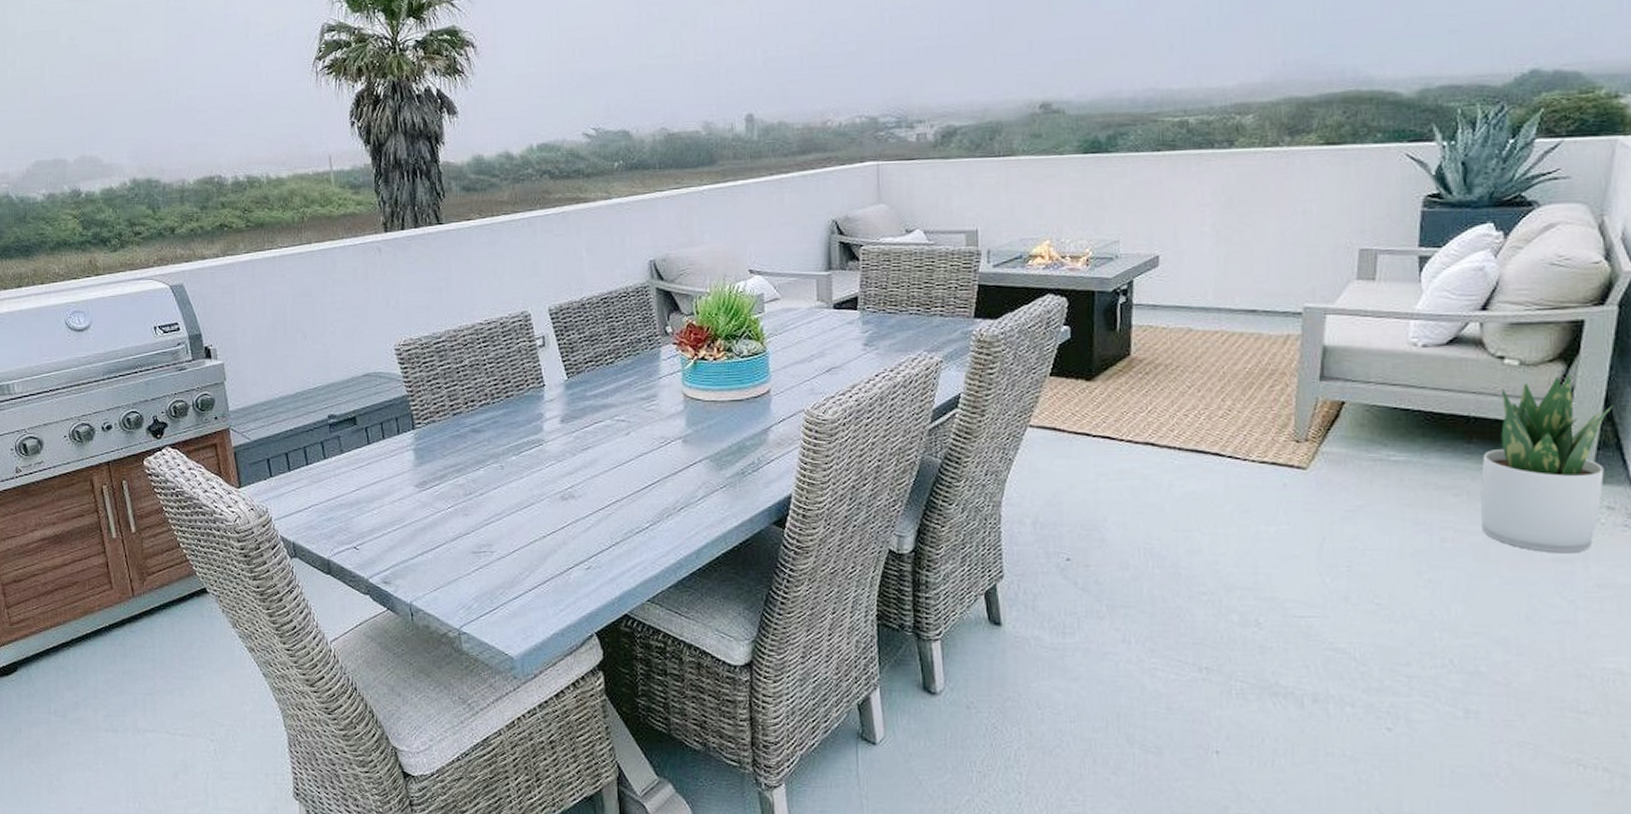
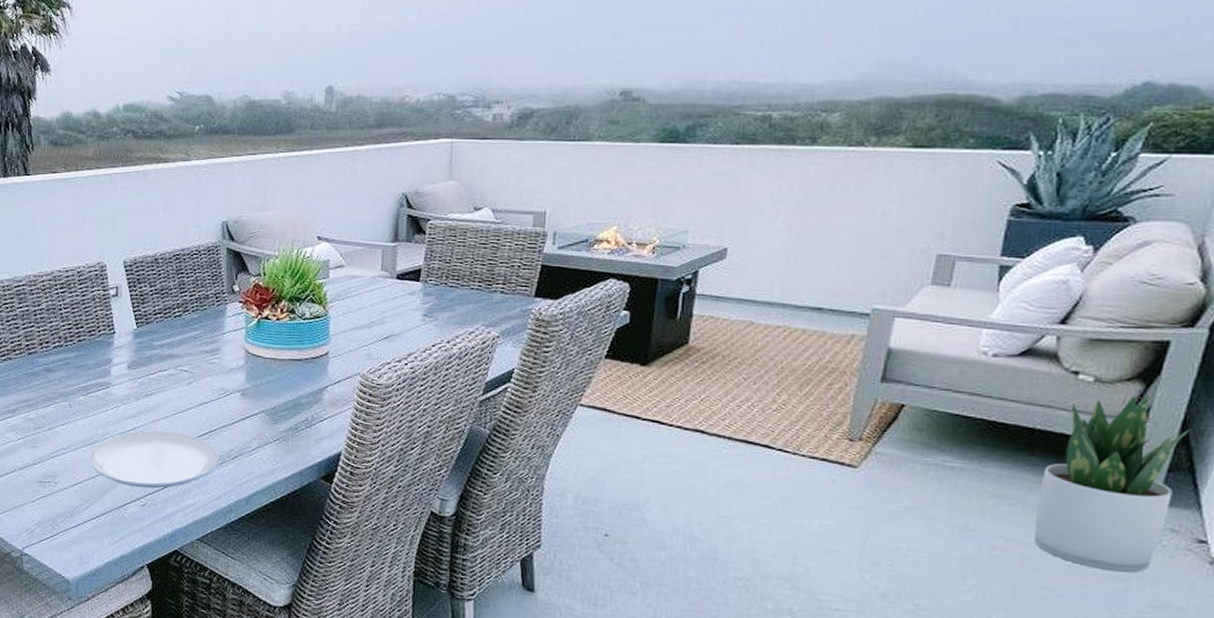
plate: none [525,486,665,550] -> present [88,430,220,488]

